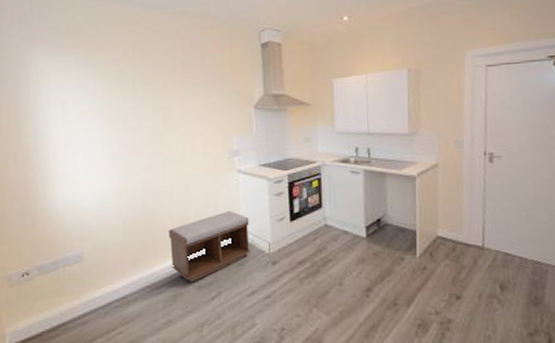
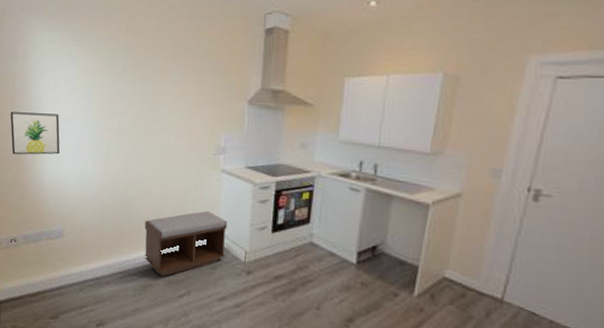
wall art: none [14,137,73,184] -> present [10,112,60,155]

